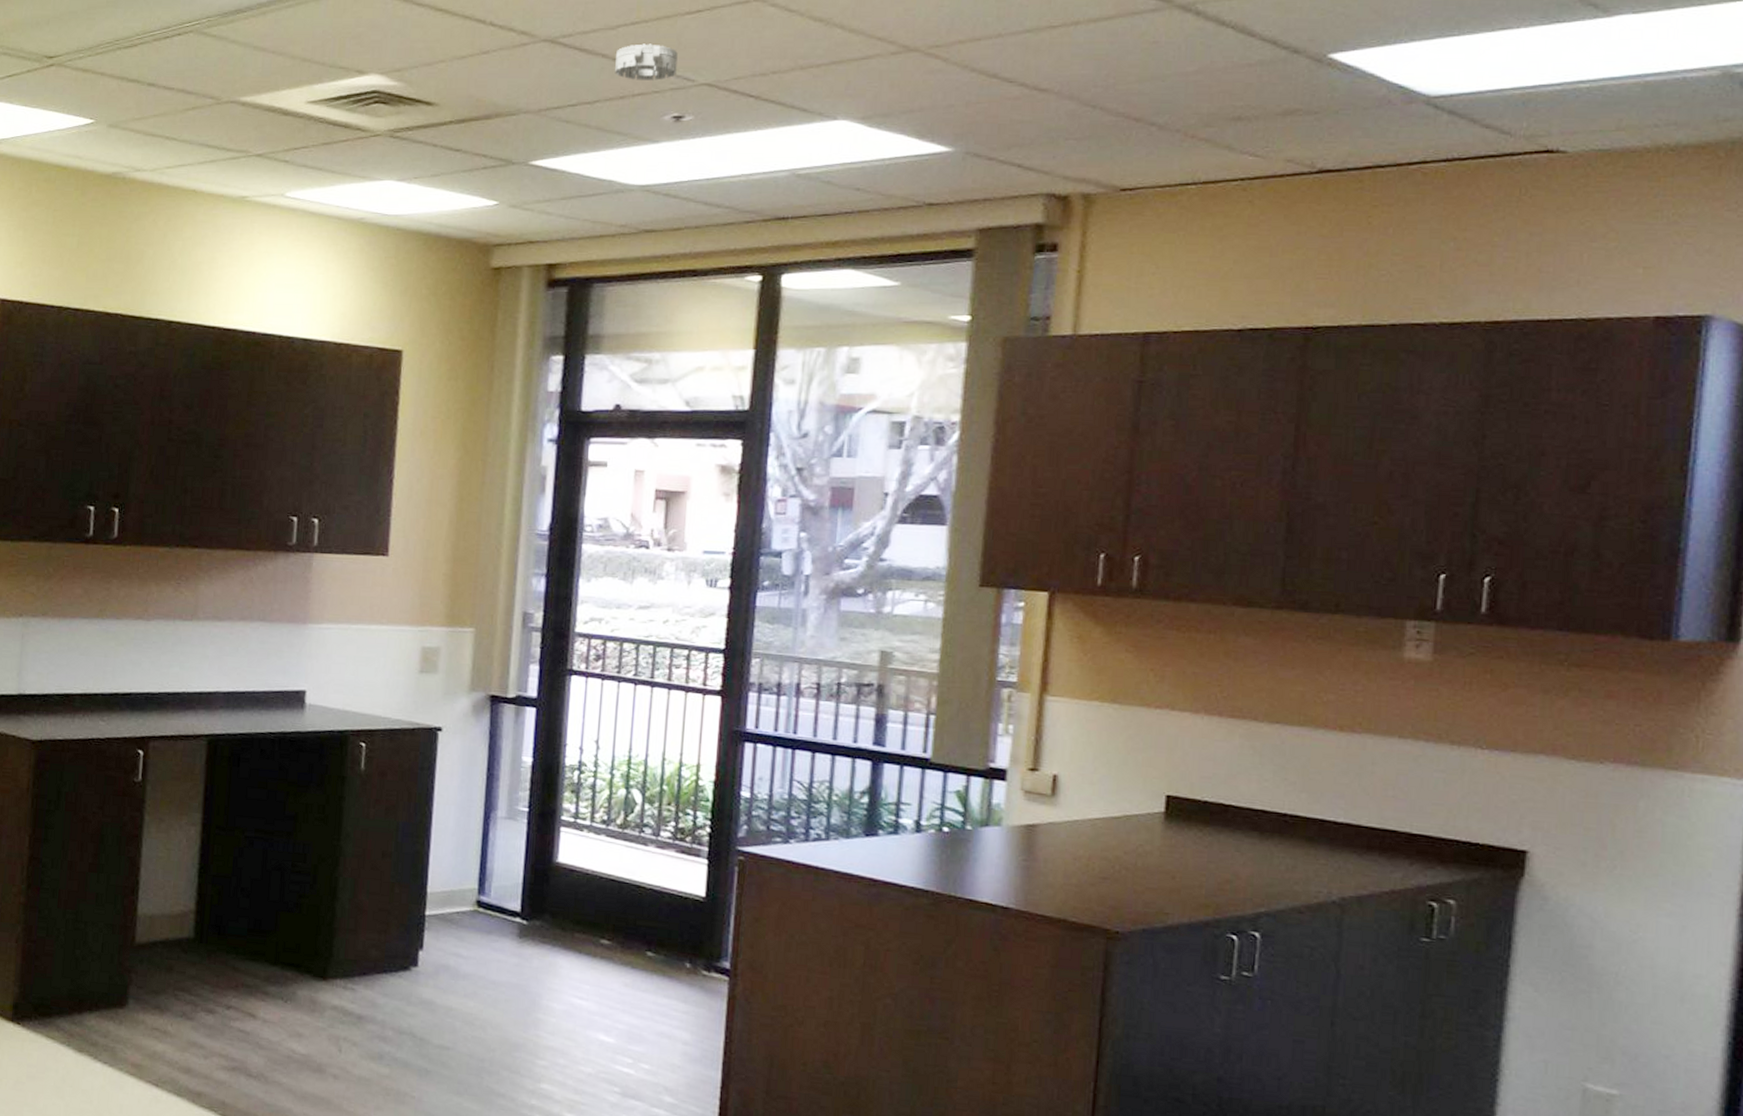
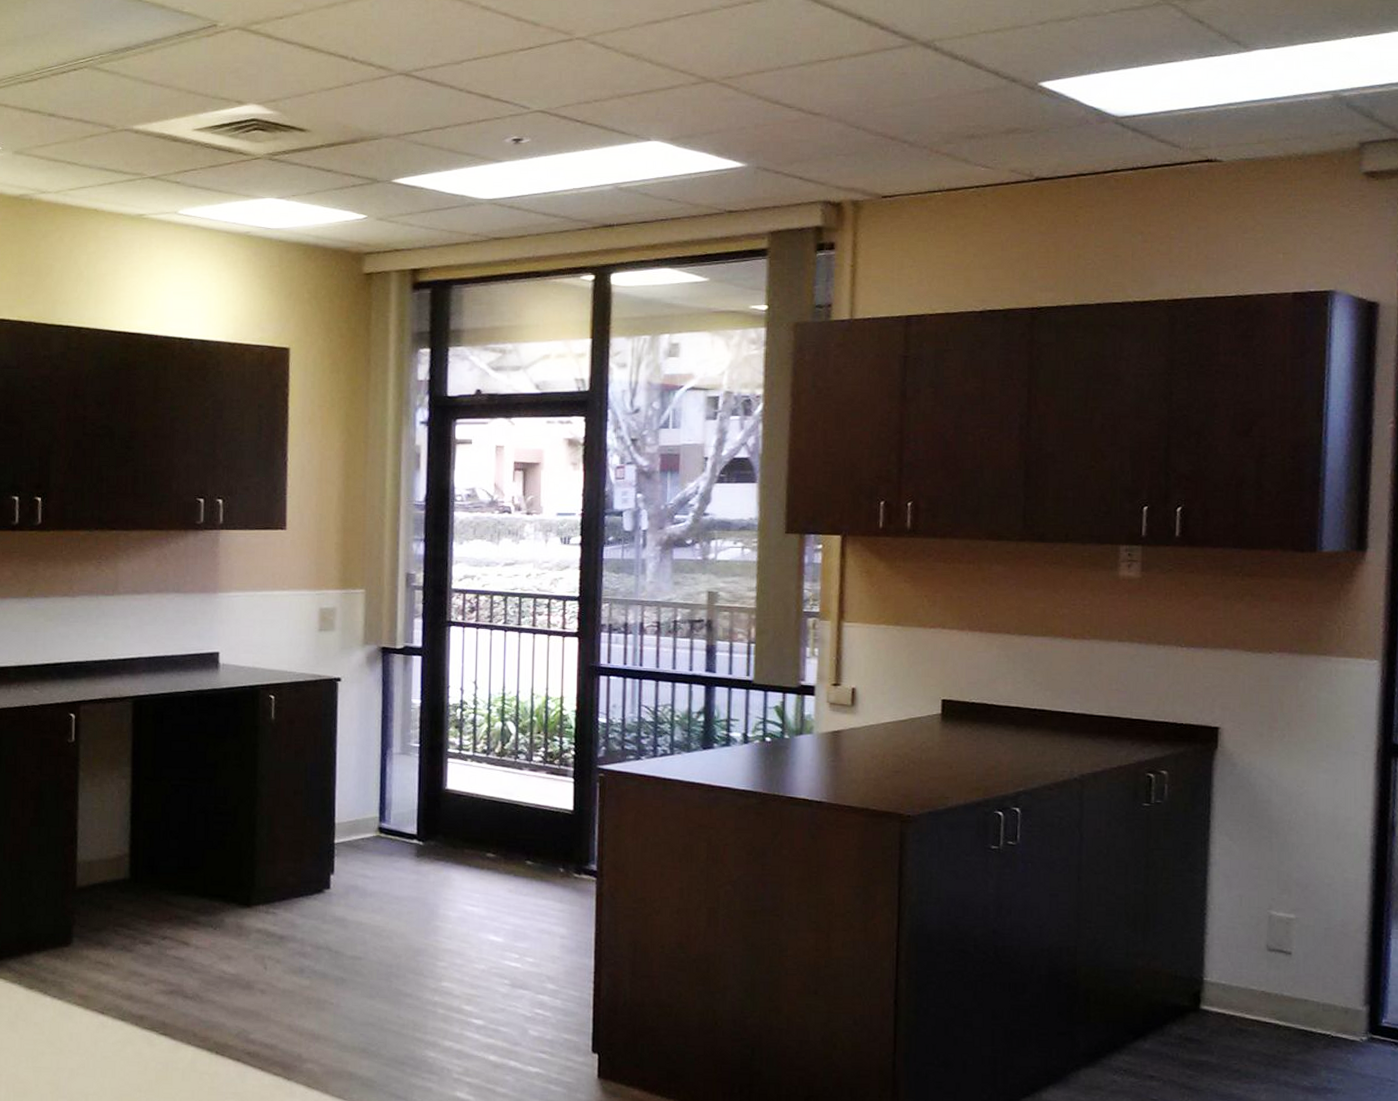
smoke detector: present [615,43,678,80] -> none [462,76,514,108]

